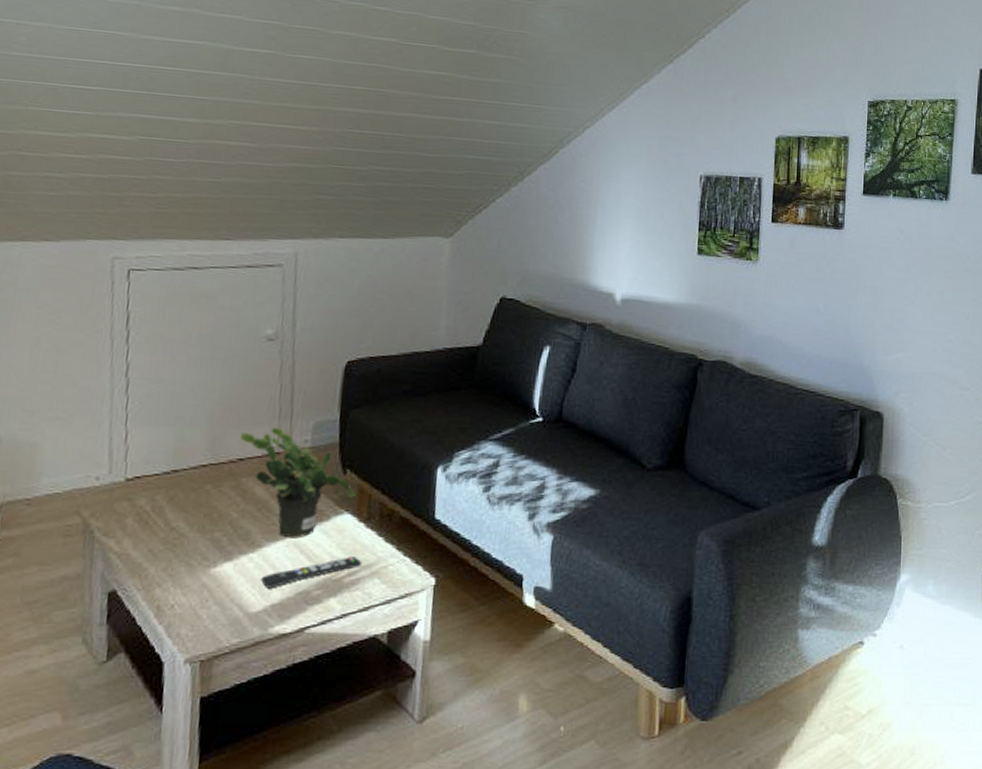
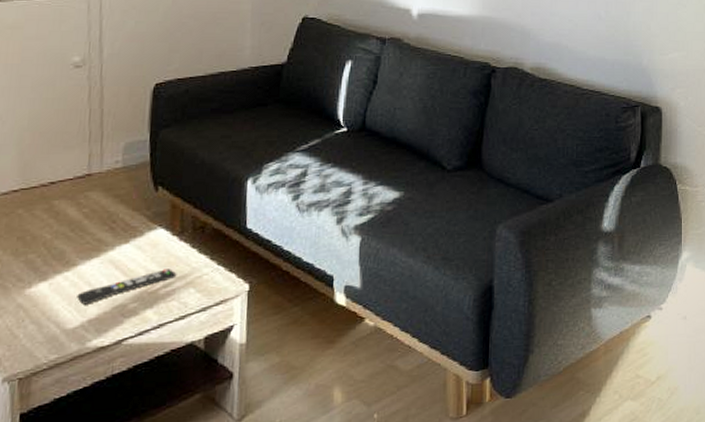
potted plant: present [240,427,356,539] -> none [51,150,168,256]

